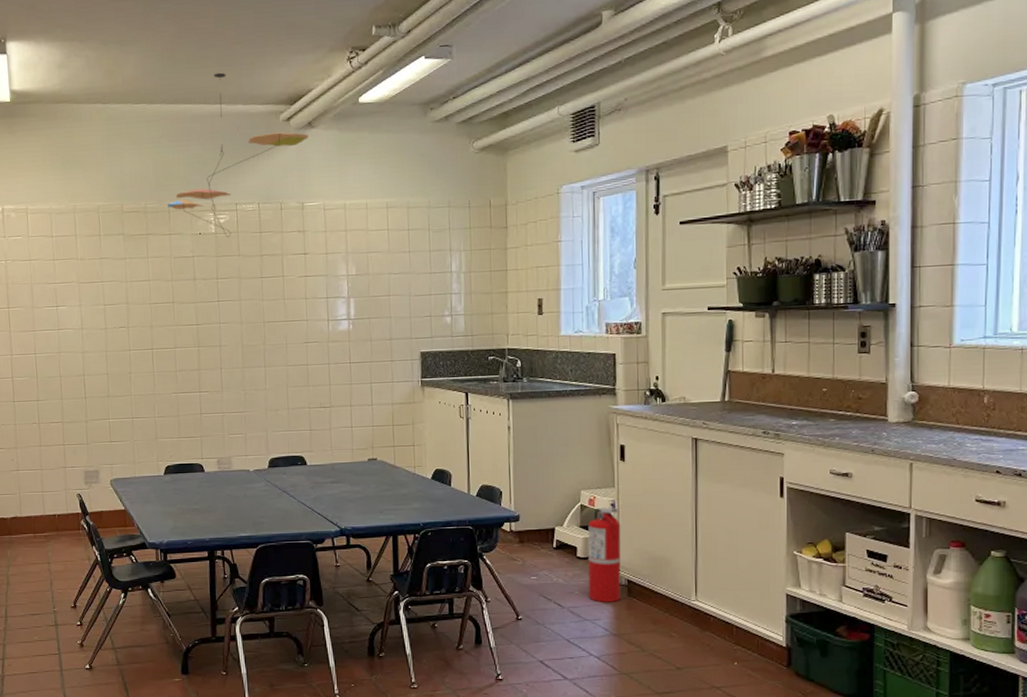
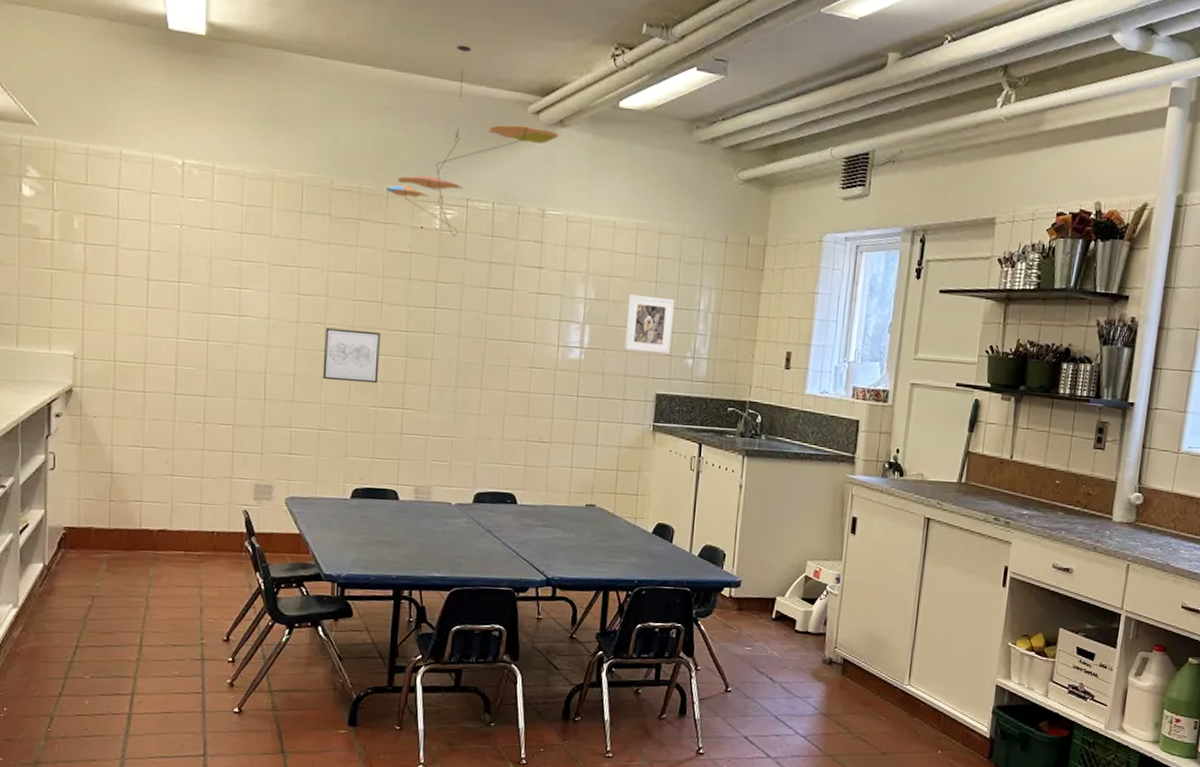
wall art: none [129,328,177,375] -> present [322,327,380,384]
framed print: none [386,265,429,317] -> present [625,294,675,354]
fire extinguisher: present [588,507,621,602] -> none [801,580,844,680]

